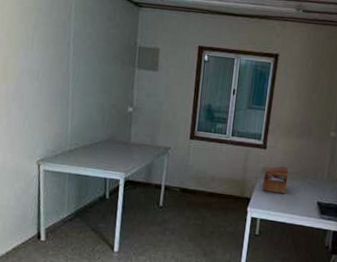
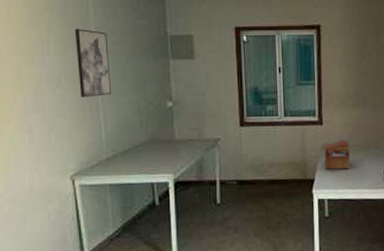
wall art: none [54,29,84,94] -> present [74,28,112,98]

